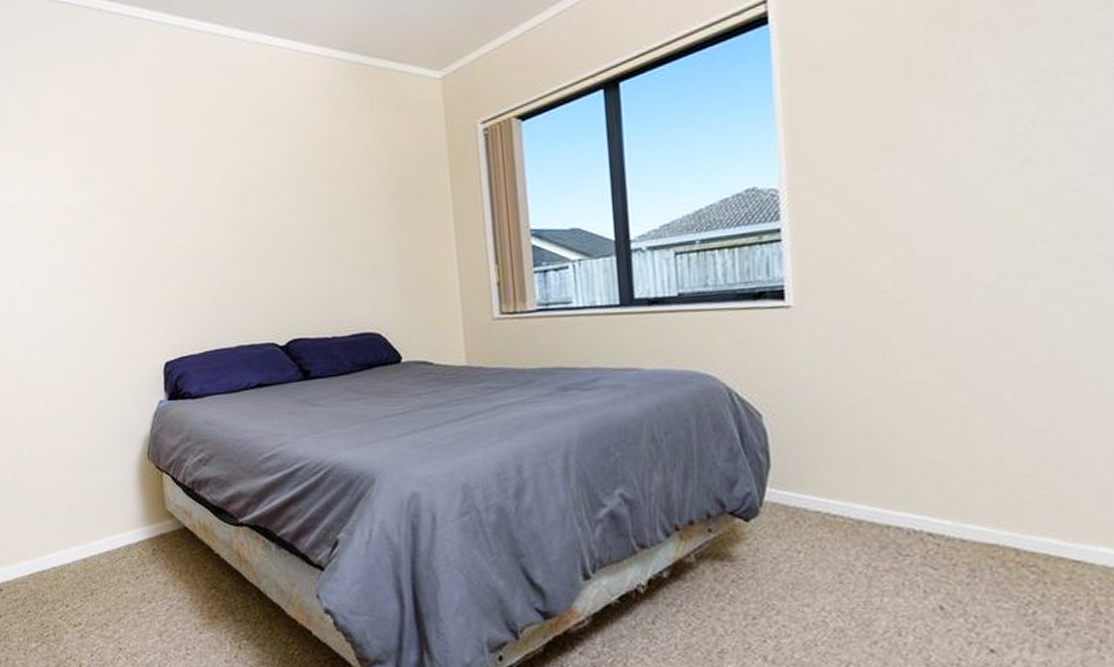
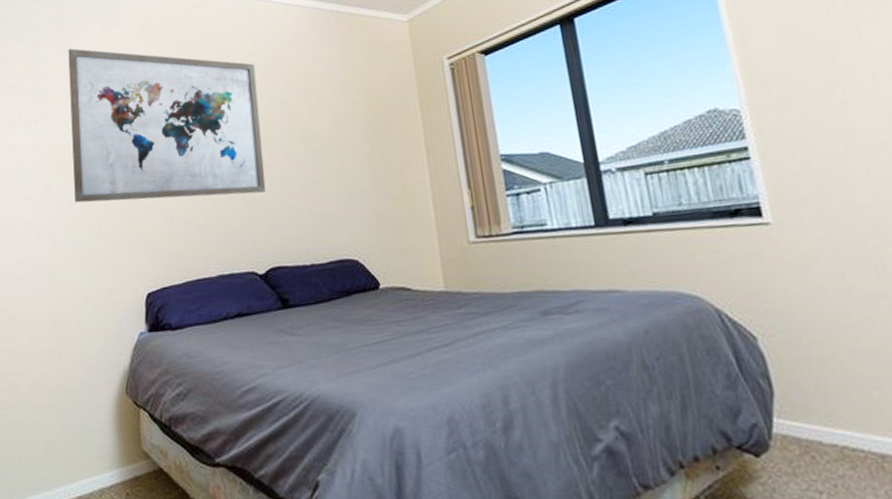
wall art: none [64,96,287,268] -> present [68,48,266,203]

